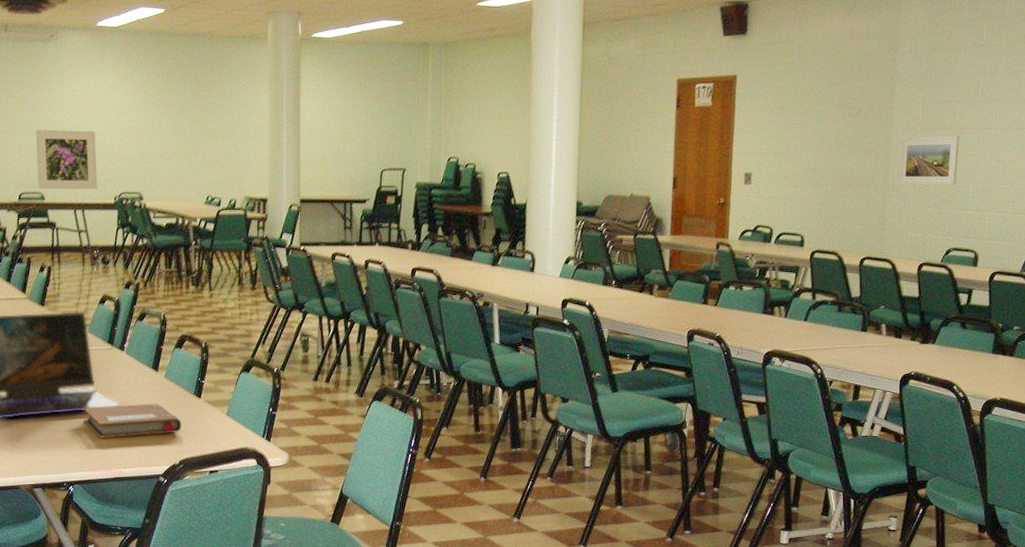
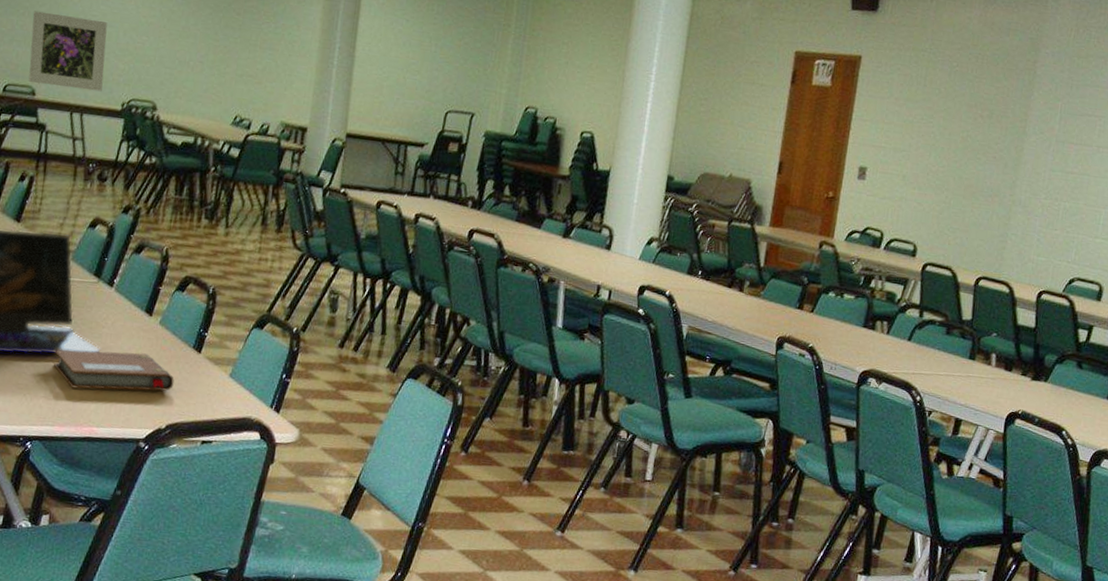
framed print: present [898,136,960,185] -> none [1025,148,1097,209]

